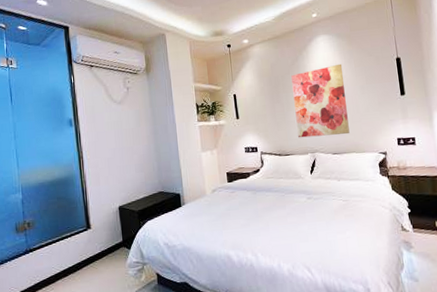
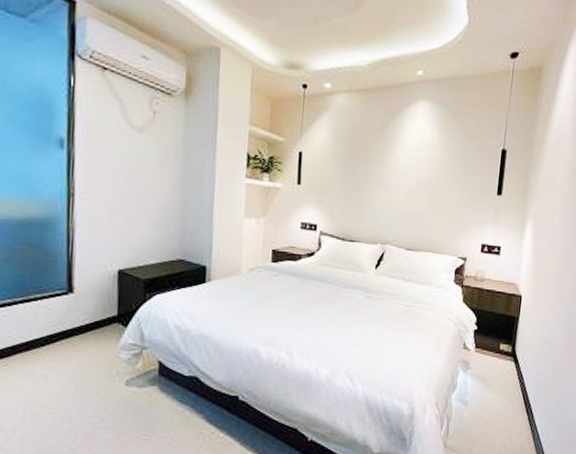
wall art: present [291,63,350,138] -> none [369,141,440,229]

